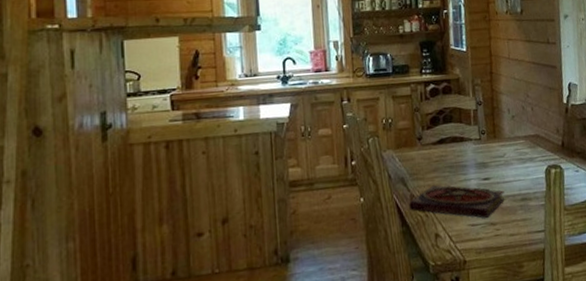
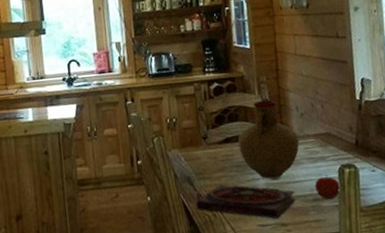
vase: none [451,102,510,179] -> present [237,100,300,179]
apple: none [523,175,547,199] -> present [314,175,341,200]

